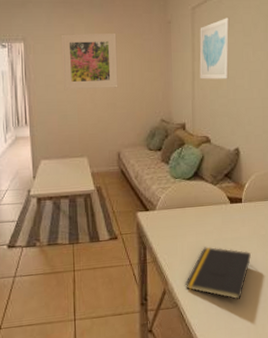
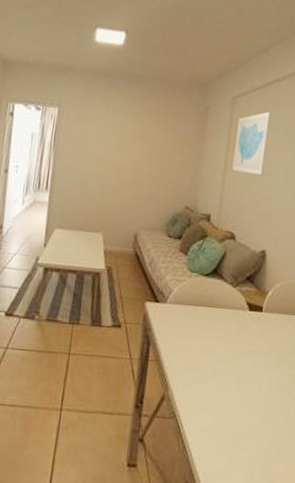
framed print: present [60,32,118,91] -> none [90,105,152,167]
notepad: present [185,246,251,300] -> none [187,354,266,423]

